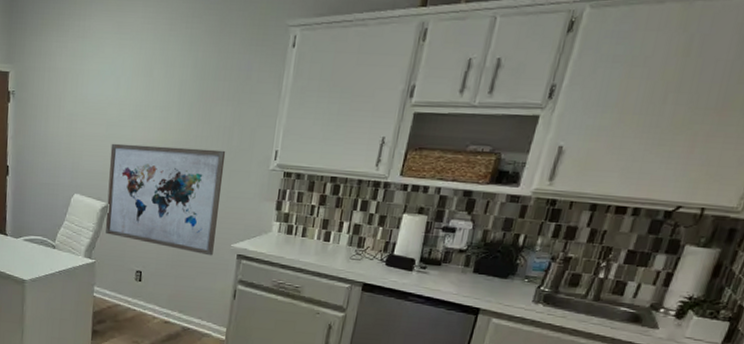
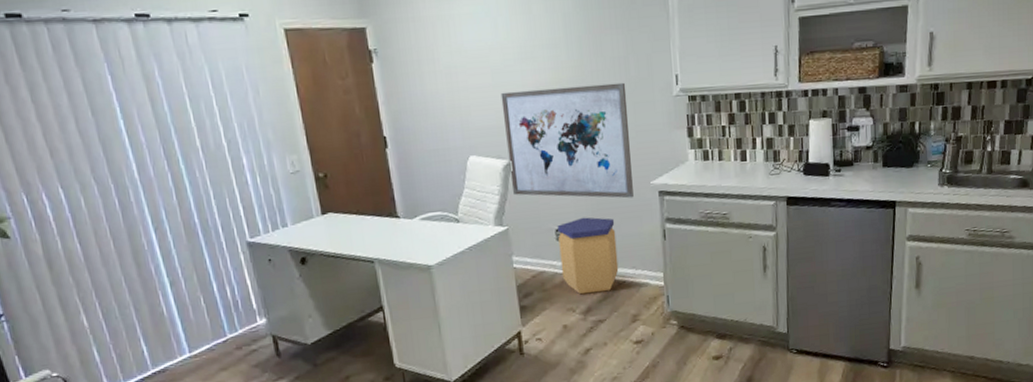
trash can: none [134,264,191,334] -> present [557,217,619,295]

